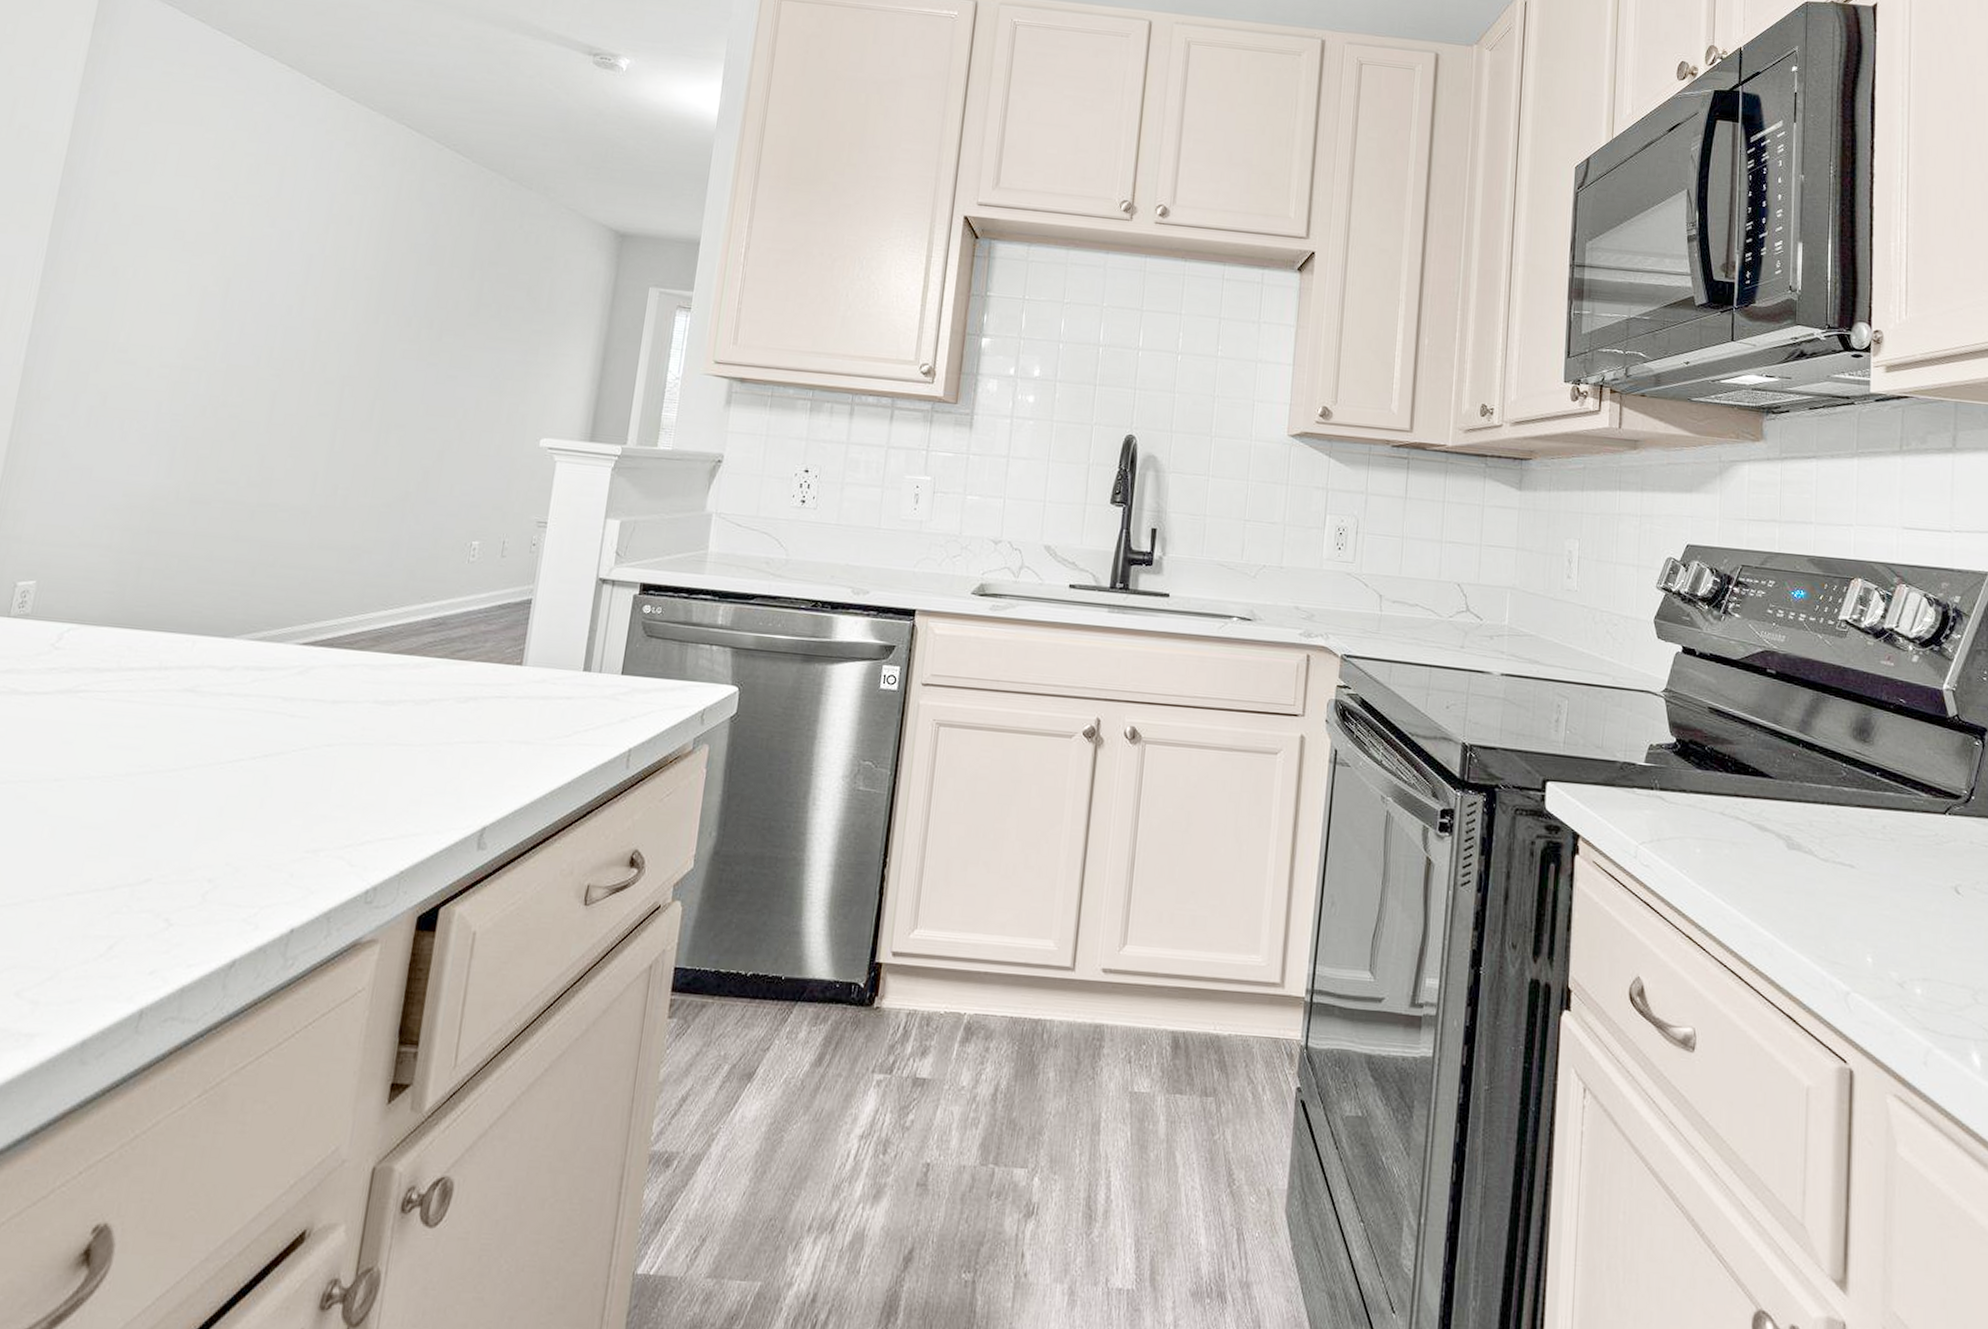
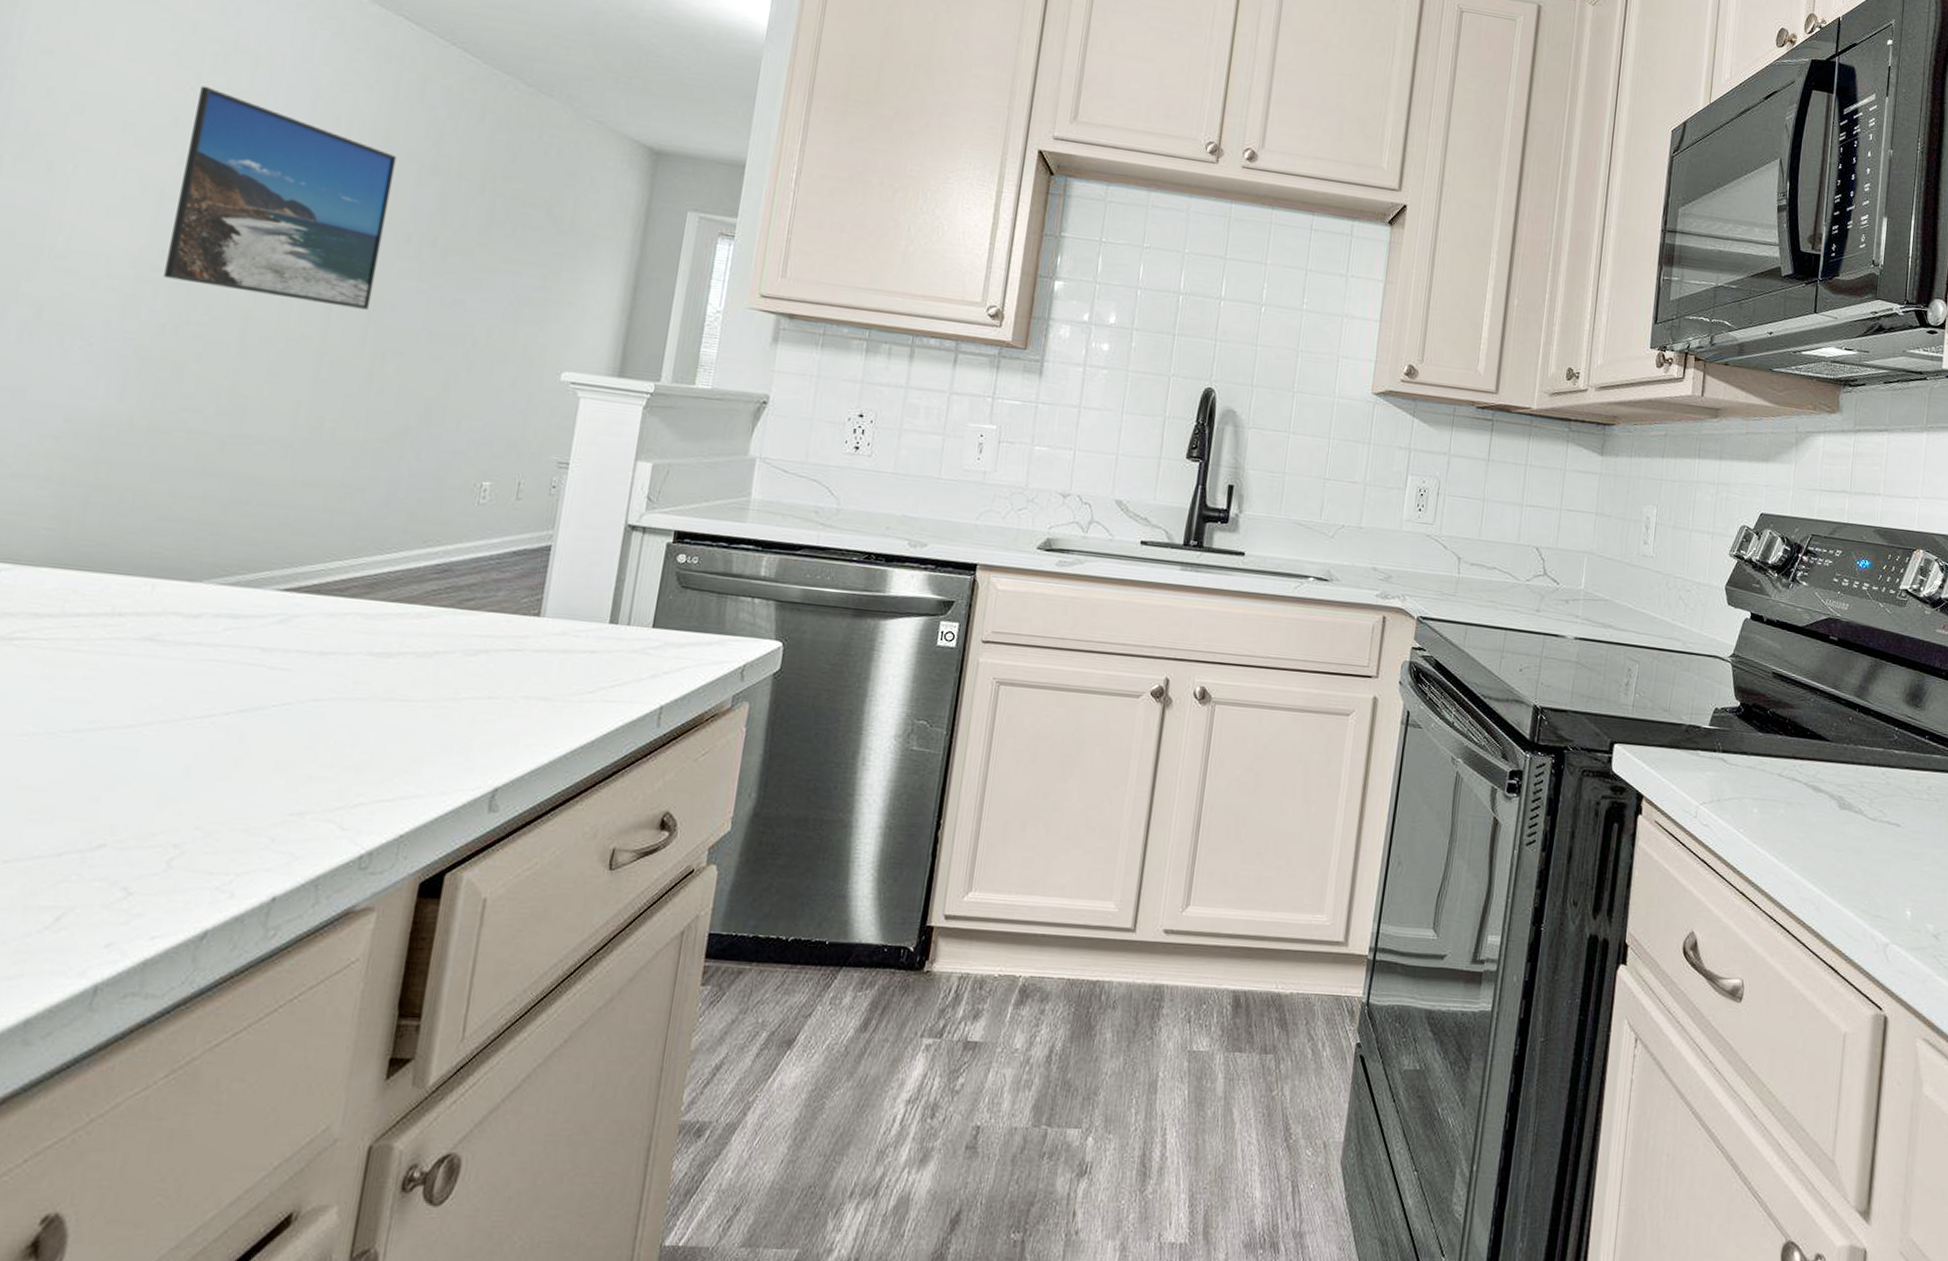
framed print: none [205,195,400,388] -> present [164,85,397,310]

